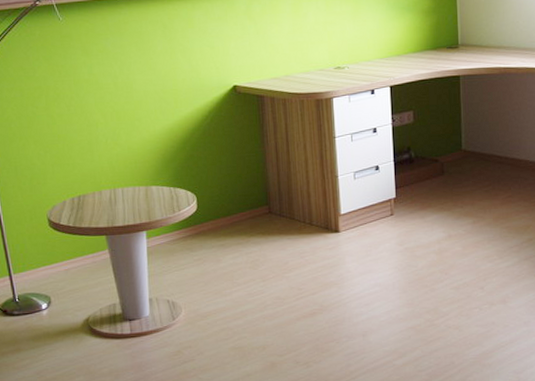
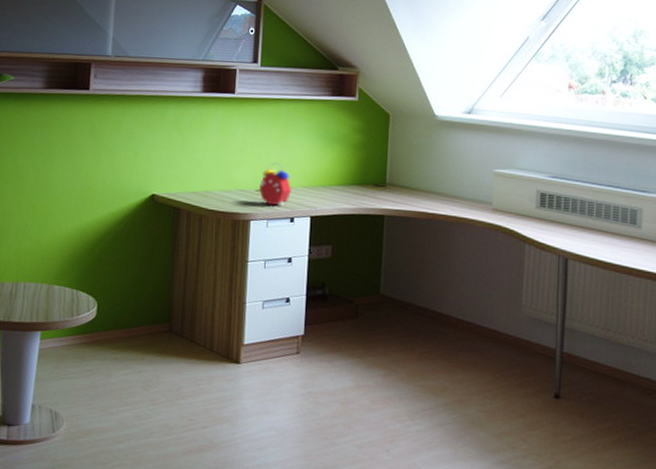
alarm clock: none [337,37,370,81] -> present [259,162,292,207]

